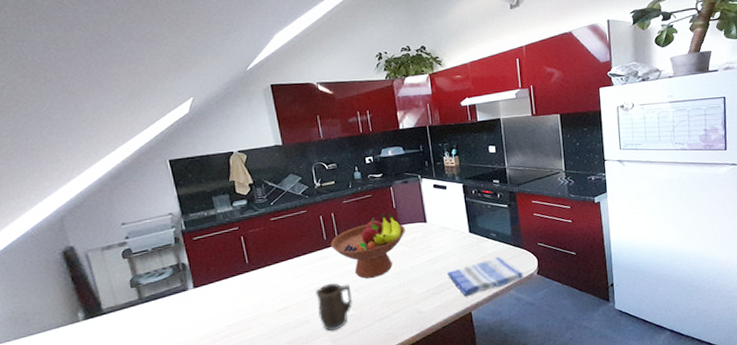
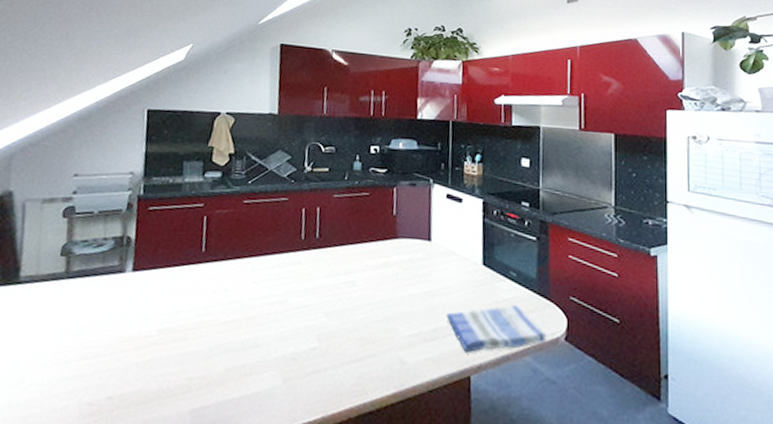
mug: present [316,283,352,331] -> none [273,298,321,366]
fruit bowl: present [330,213,406,279] -> none [307,219,404,302]

